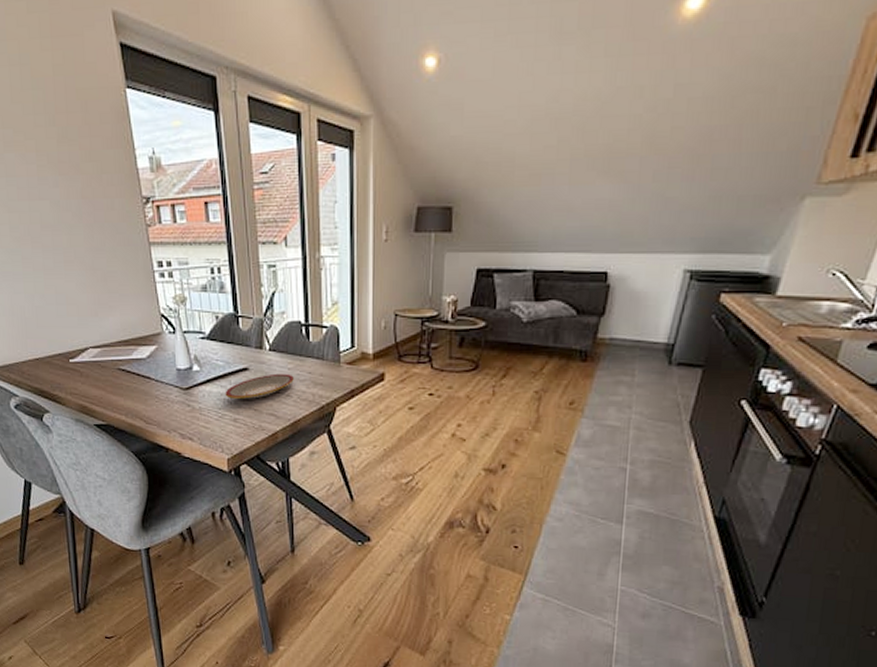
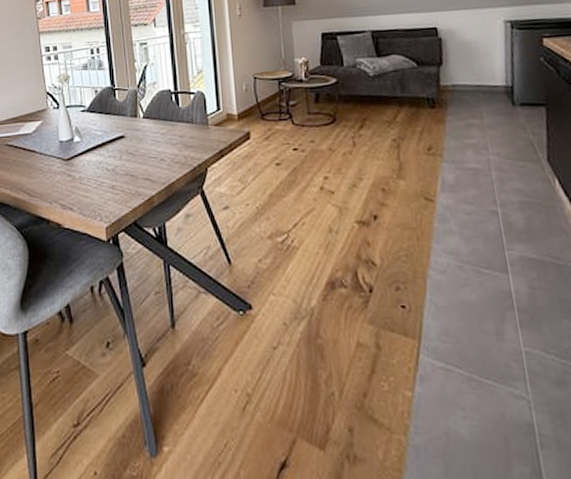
plate: present [225,373,294,399] -> none [103,138,167,166]

